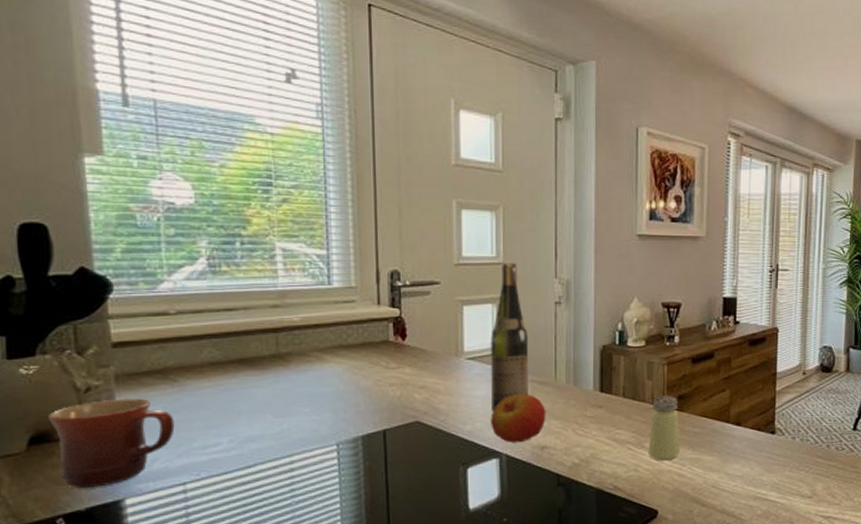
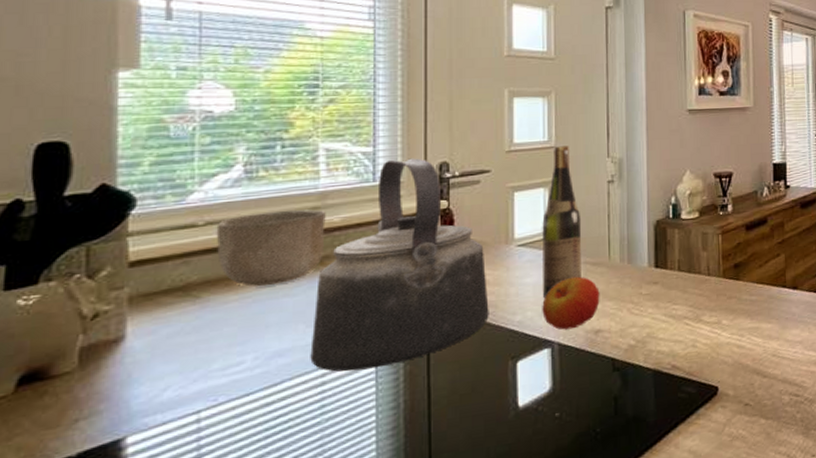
mug: present [48,398,175,489] -> none [45,320,193,431]
bowl: none [186,307,286,375] -> present [216,209,326,287]
kettle: none [279,264,441,462] -> present [310,158,489,372]
saltshaker: present [648,395,680,461] -> none [706,264,738,334]

